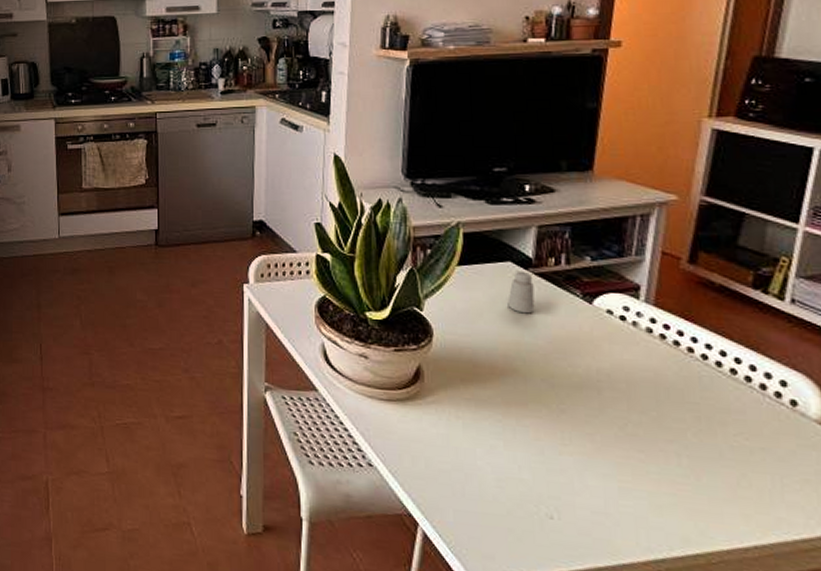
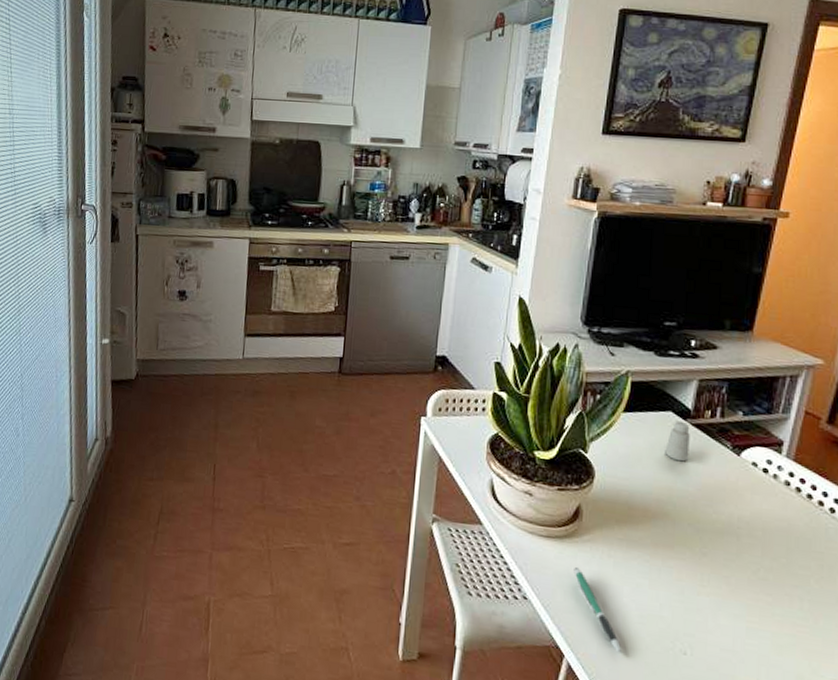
pen: none [420,431,480,520] -> present [574,567,621,653]

